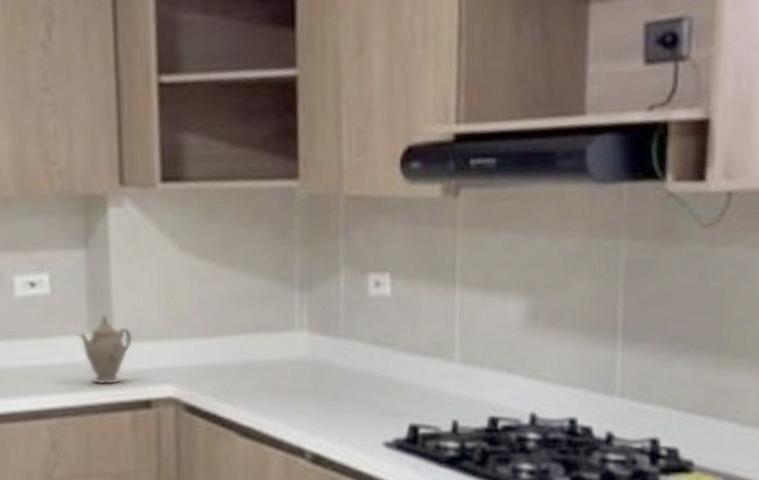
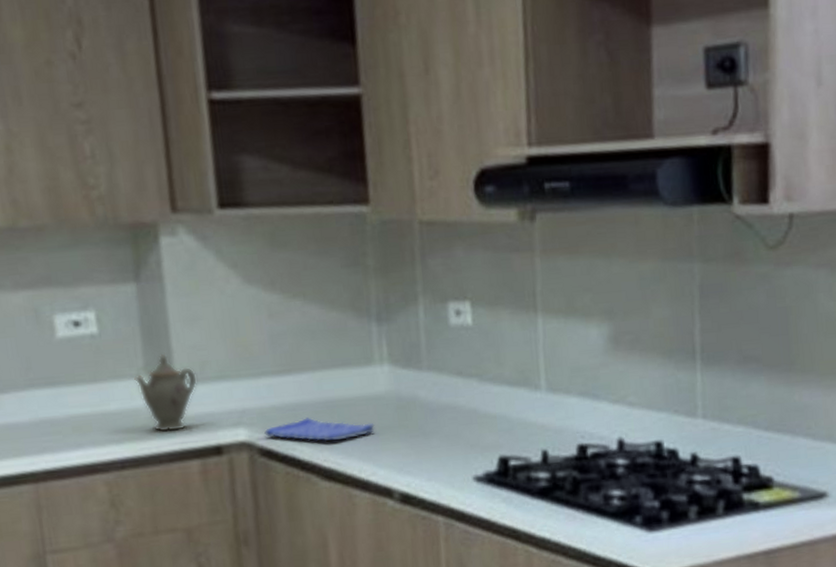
dish towel: none [190,378,292,401] -> present [264,417,375,442]

